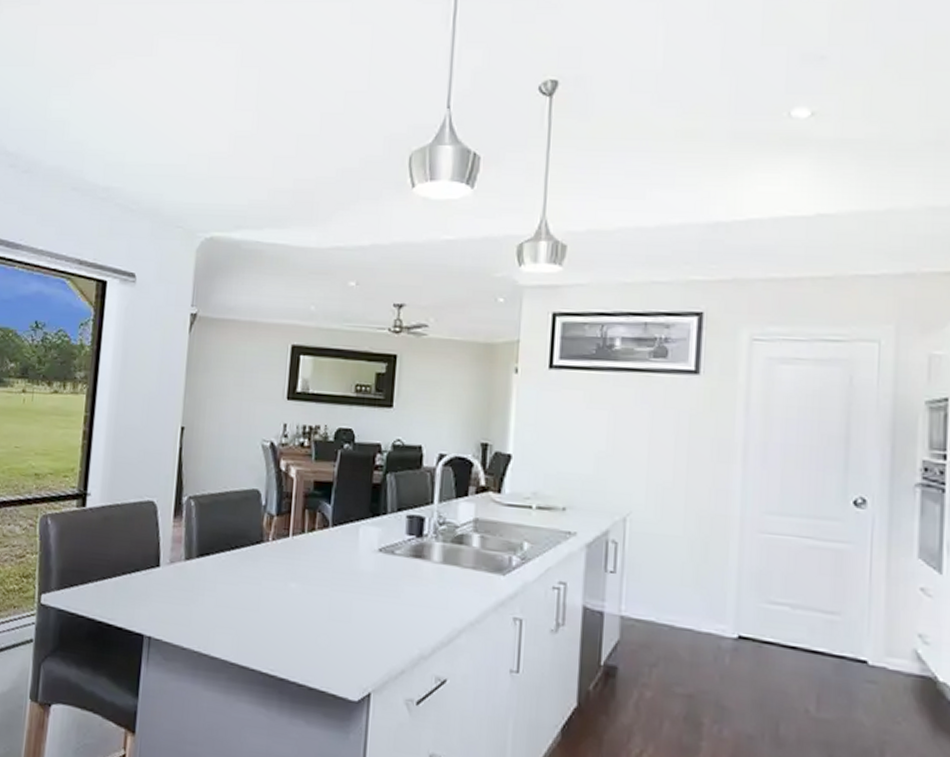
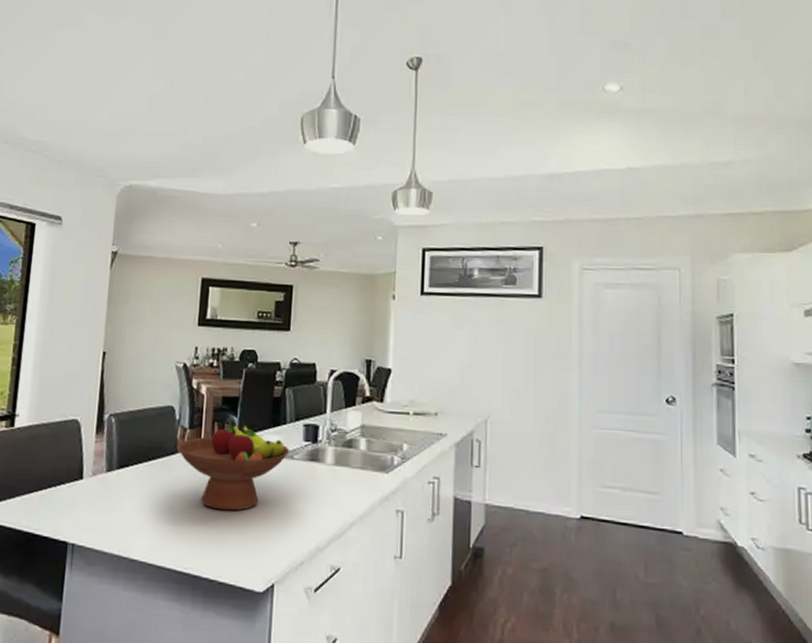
fruit bowl: none [262,507,391,610] -> present [177,419,290,511]

